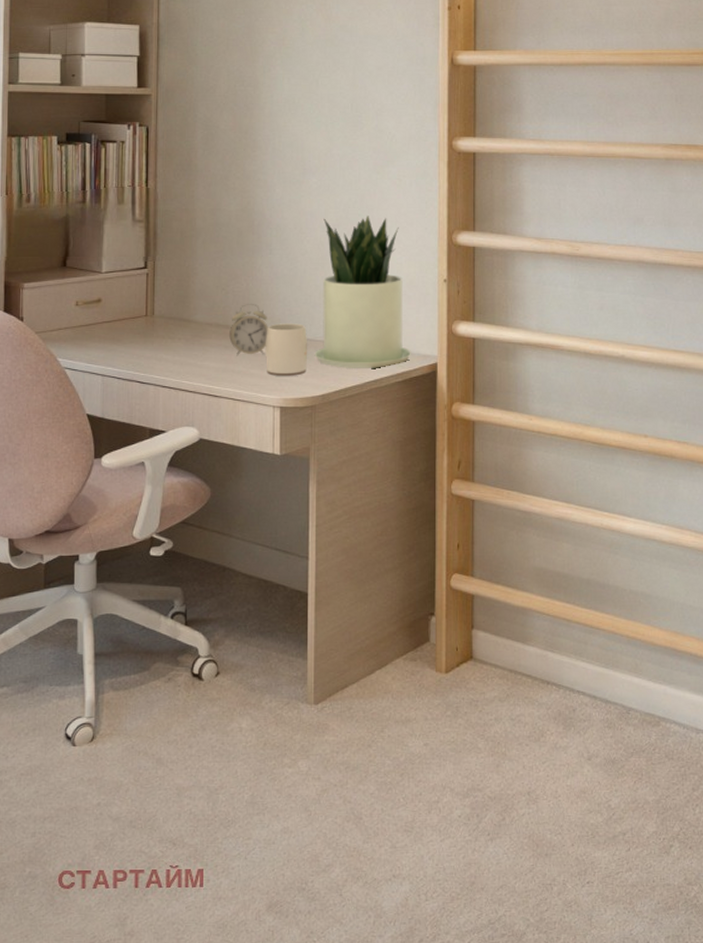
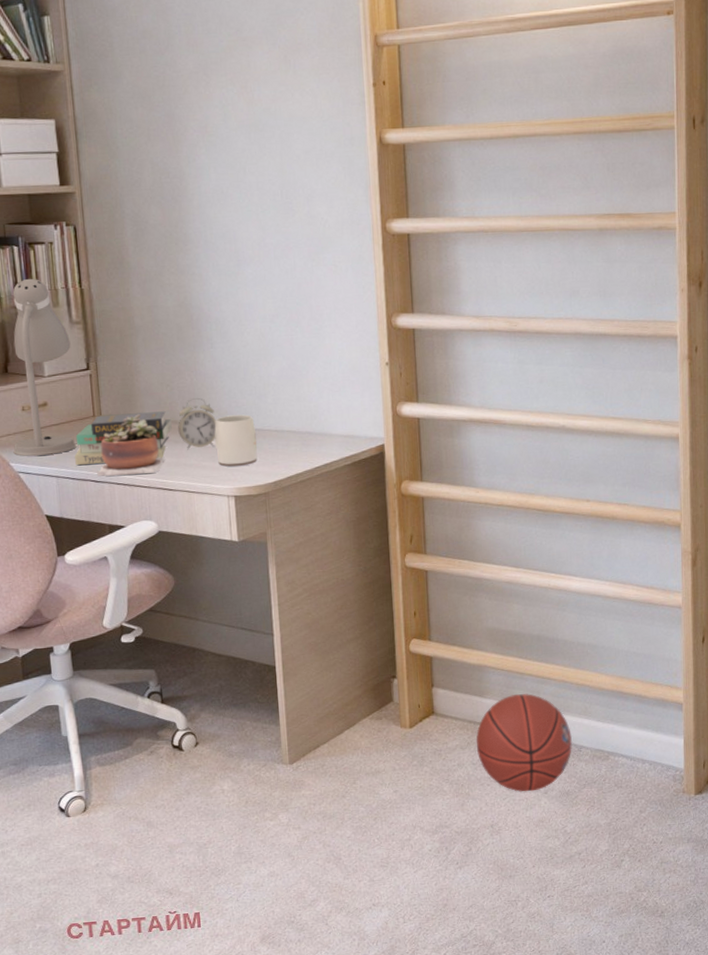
desk lamp: none [62,175,131,353] -> present [12,278,76,457]
books: none [123,315,223,365] -> present [75,411,172,466]
succulent plant: none [143,316,214,378] -> present [97,414,166,476]
planter: present [314,216,412,368] -> none [262,304,359,455]
basketball: none [516,642,621,757] -> present [476,693,573,793]

